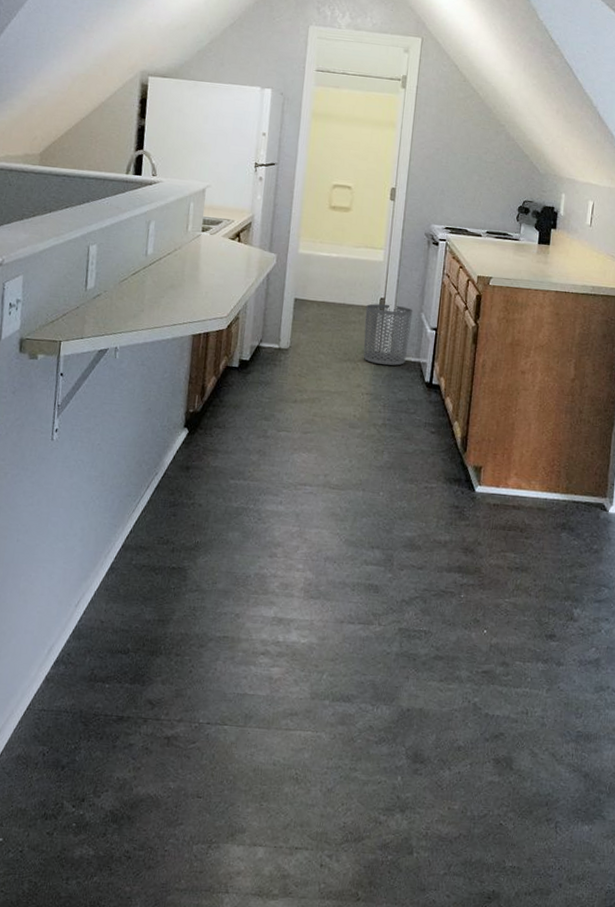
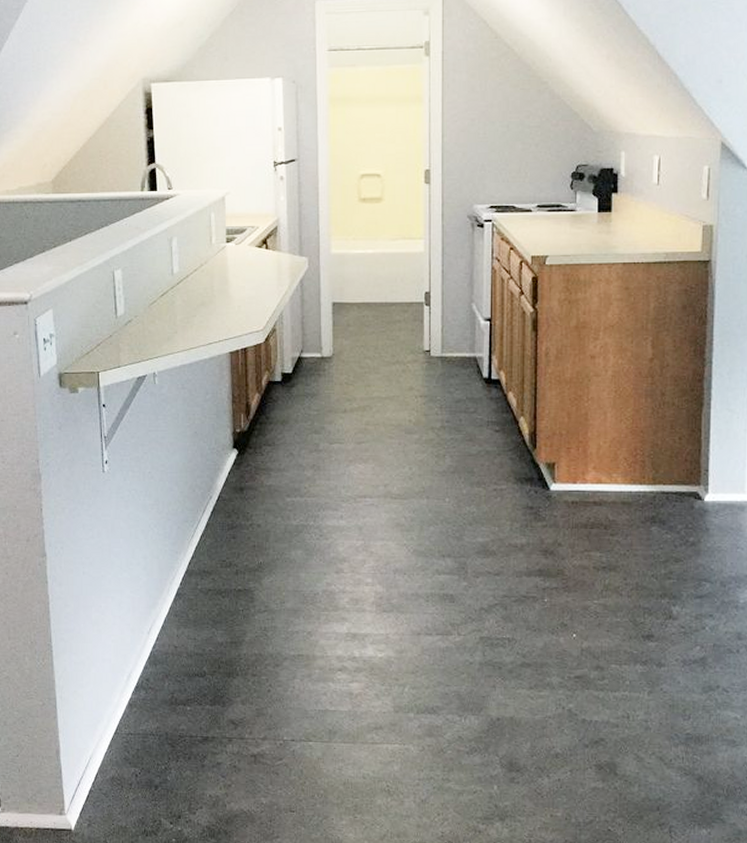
waste bin: present [363,303,413,366] -> none [410,298,463,364]

